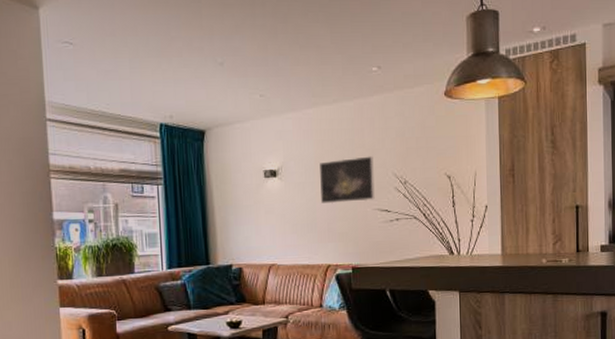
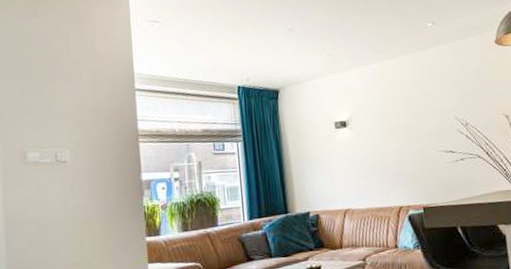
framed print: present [320,156,375,204] -> none [386,102,440,149]

